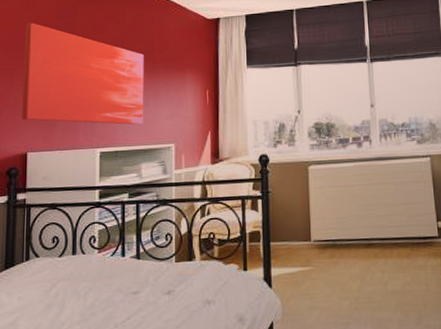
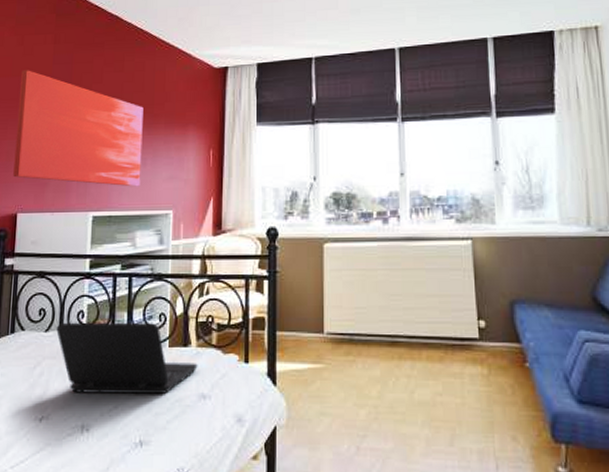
laptop: none [70,242,202,309] -> present [56,322,198,394]

